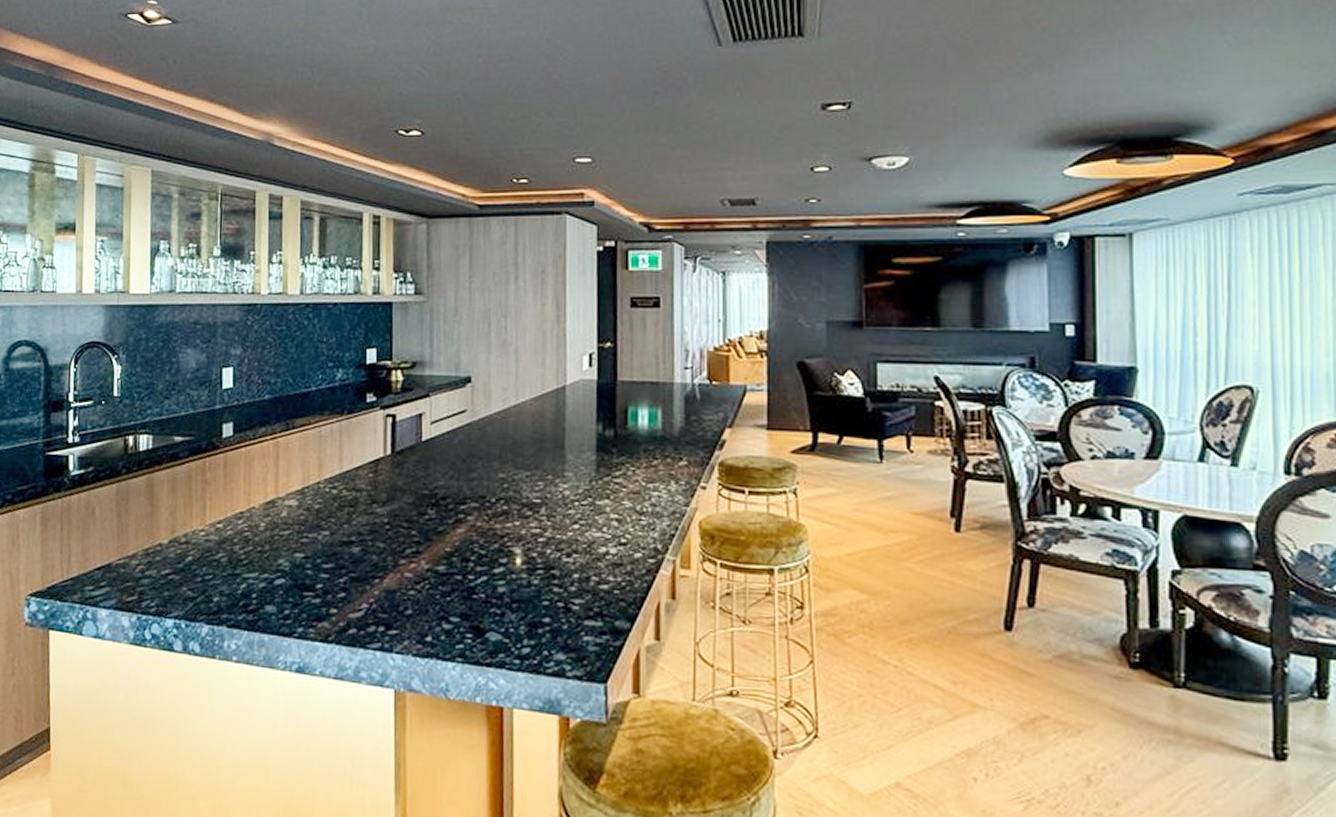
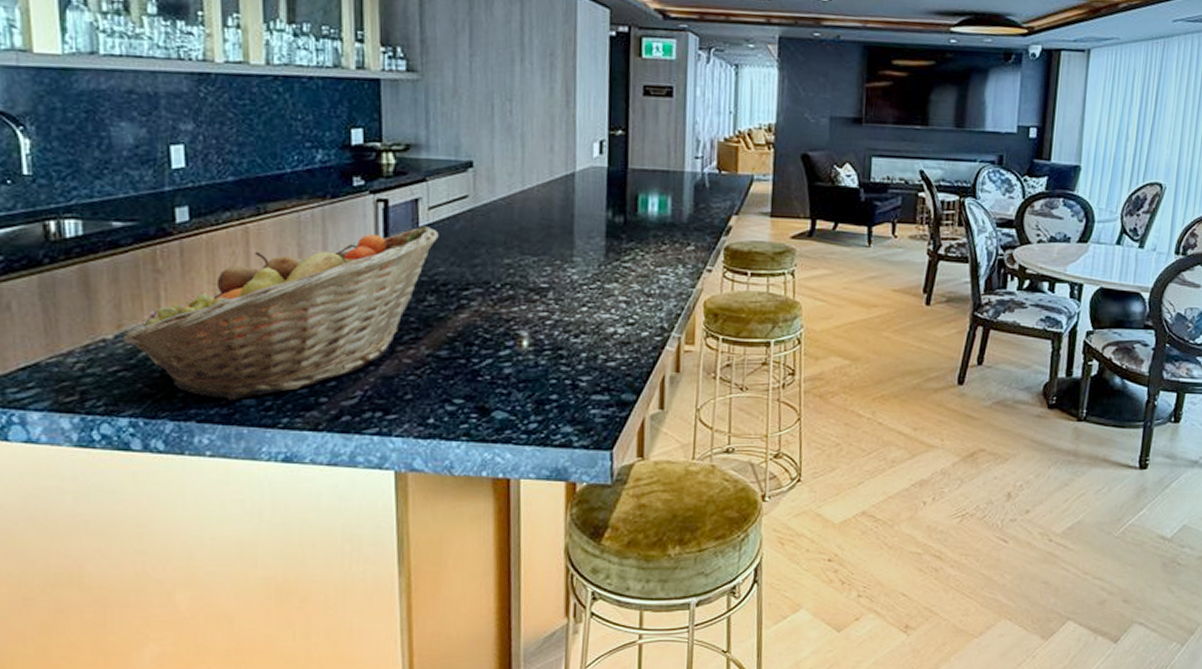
fruit basket: none [174,440,439,608] -> present [122,226,439,401]

